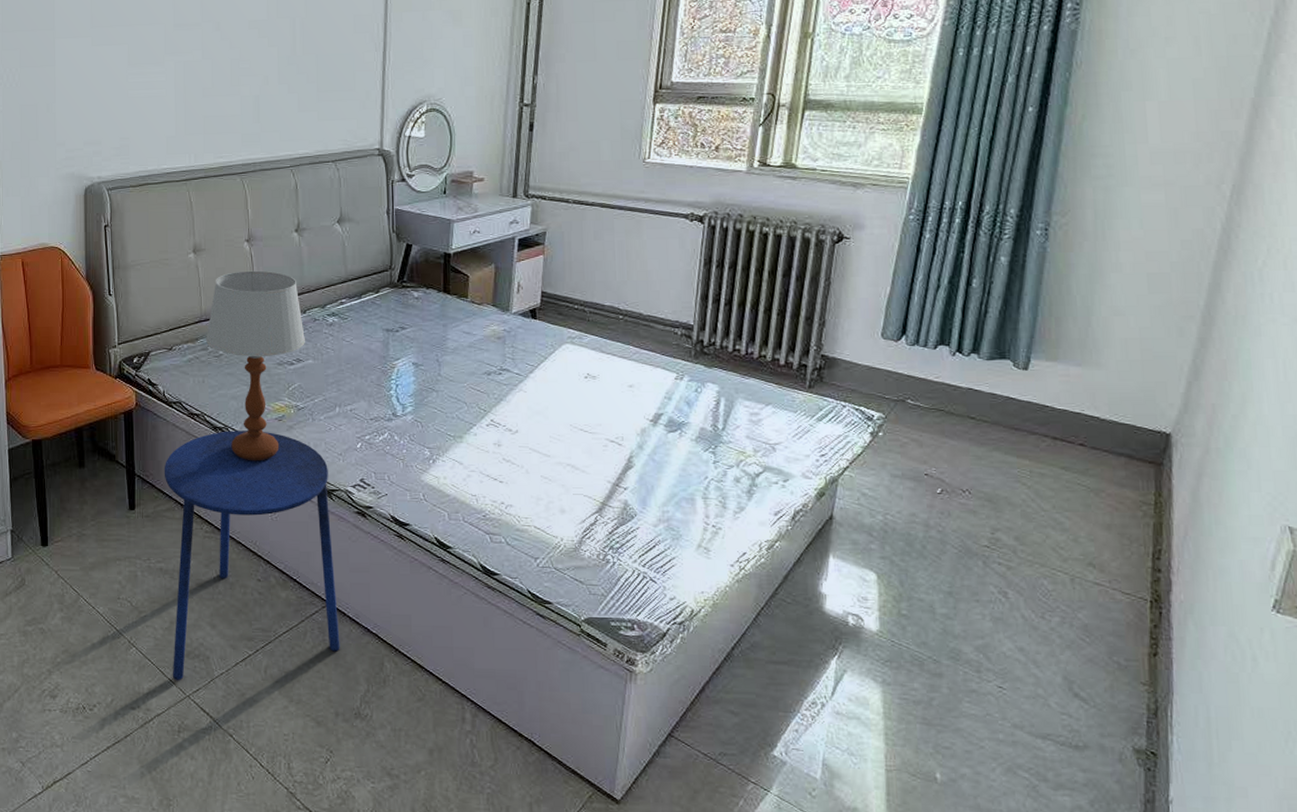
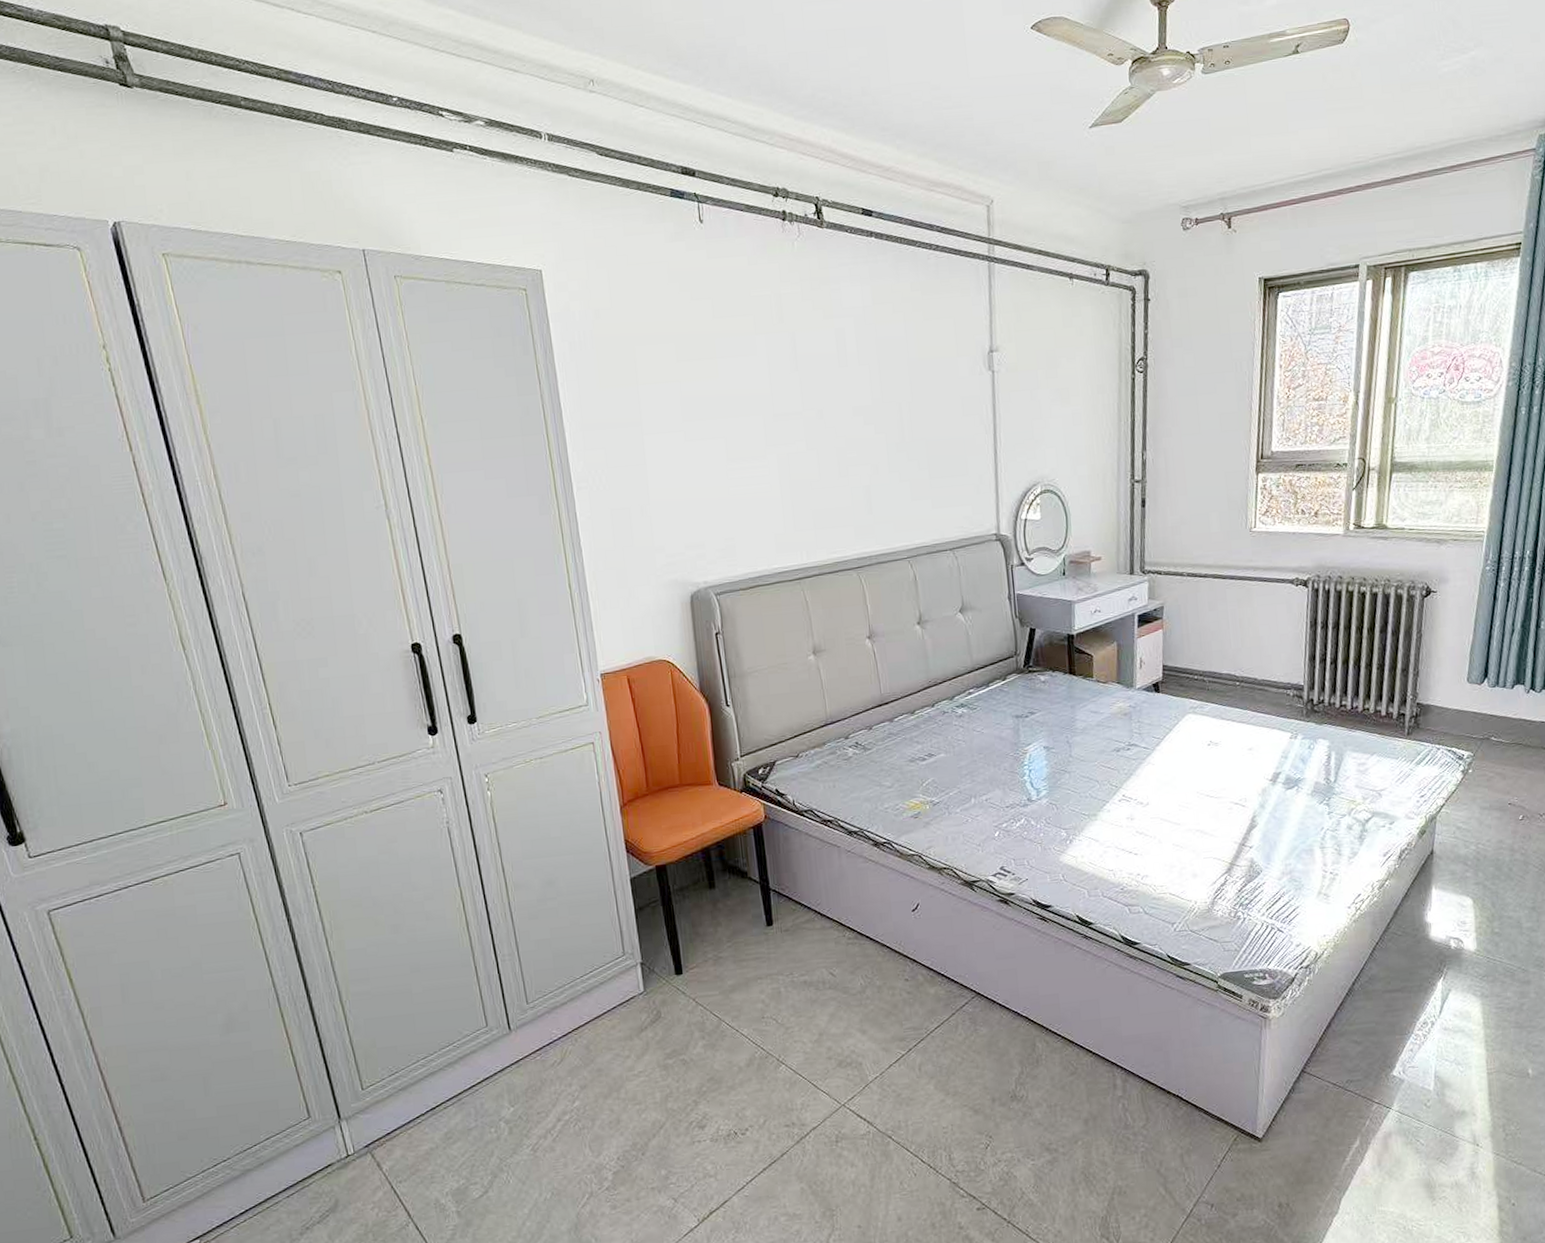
side table: present [164,431,340,681] -> none [799,830,992,1092]
table lamp: present [205,270,306,461] -> none [833,667,937,862]

